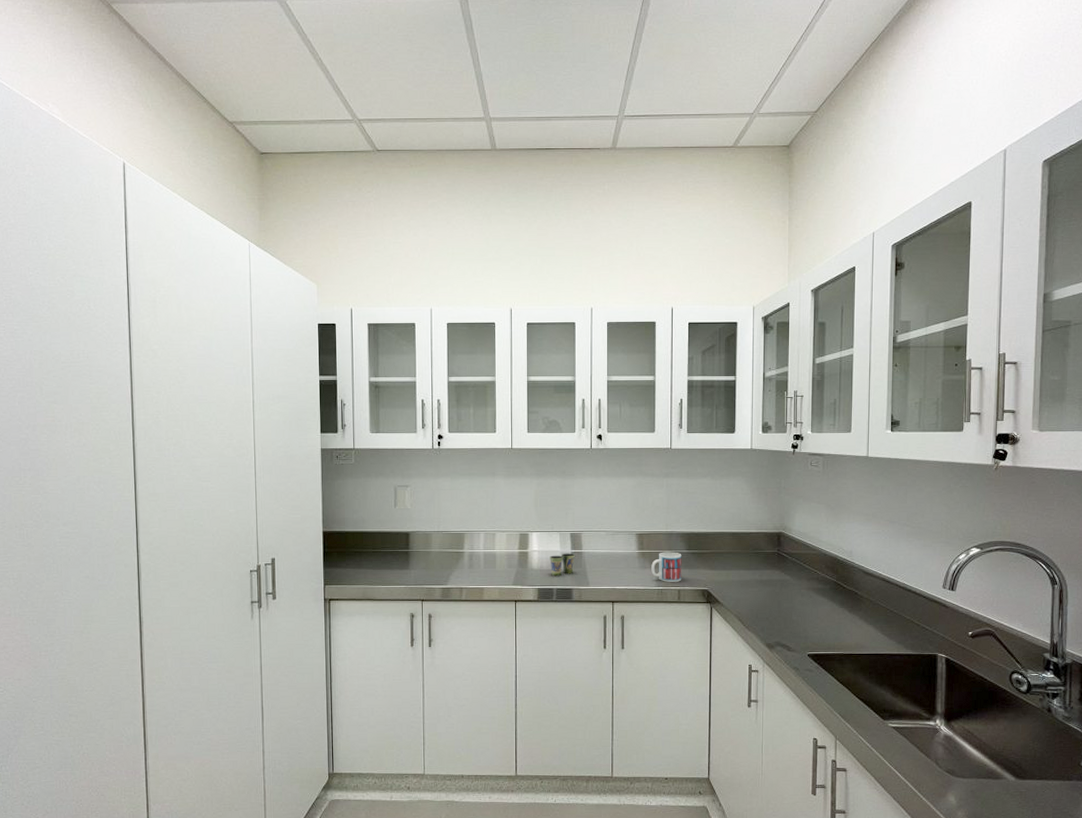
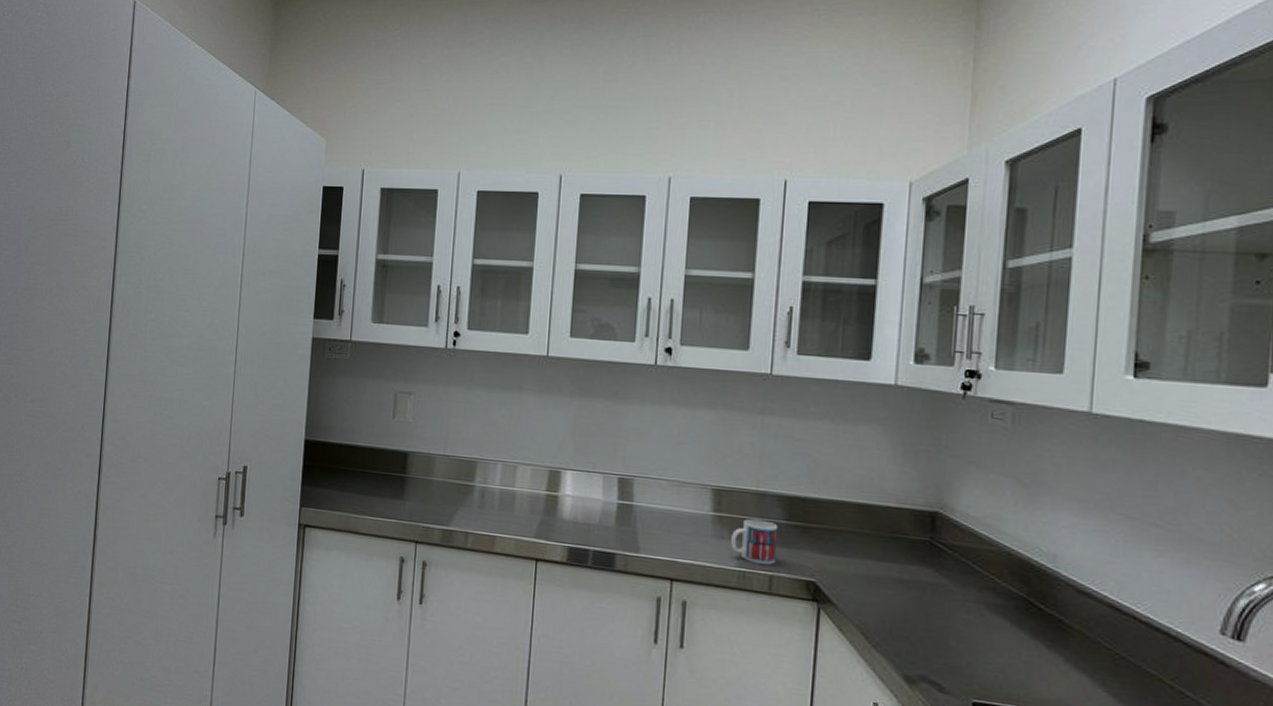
cup: present [550,553,575,577] -> none [587,503,622,535]

